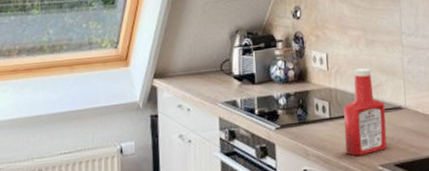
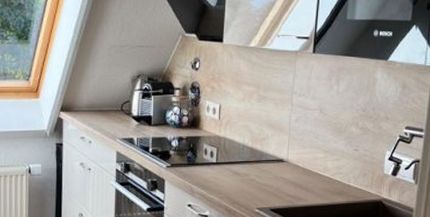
ketchup bottle: present [343,67,387,157] -> none [227,121,268,198]

